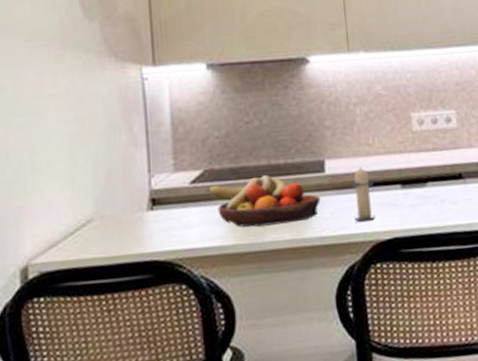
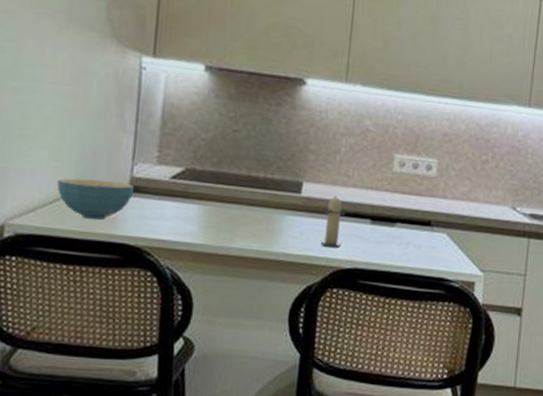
cereal bowl: none [76,197,156,243] -> present [57,178,135,220]
fruit bowl: present [208,174,321,228] -> none [186,184,292,235]

